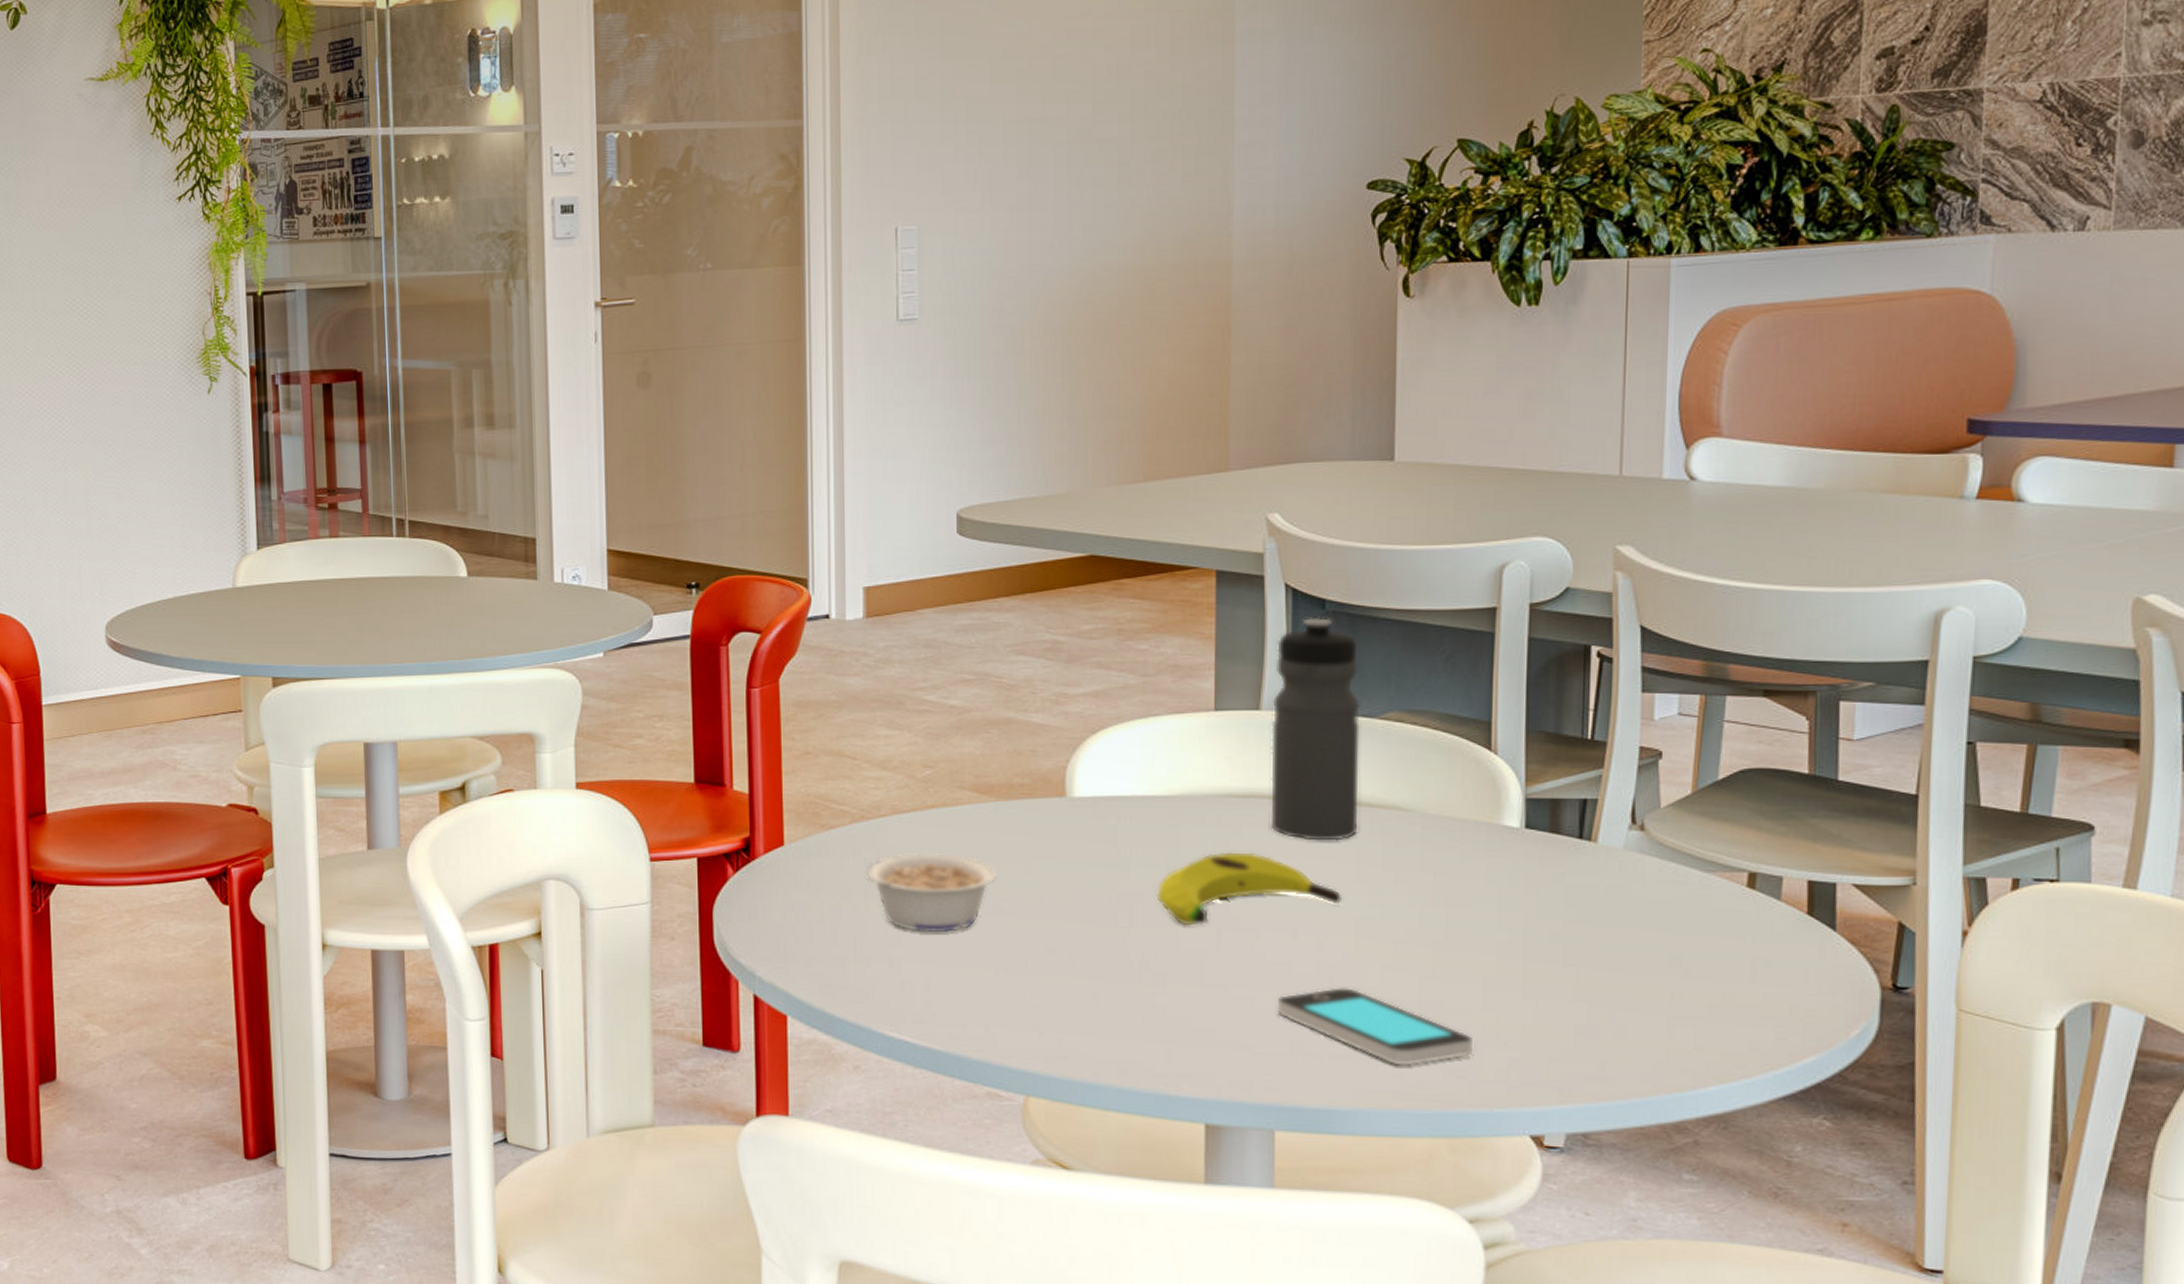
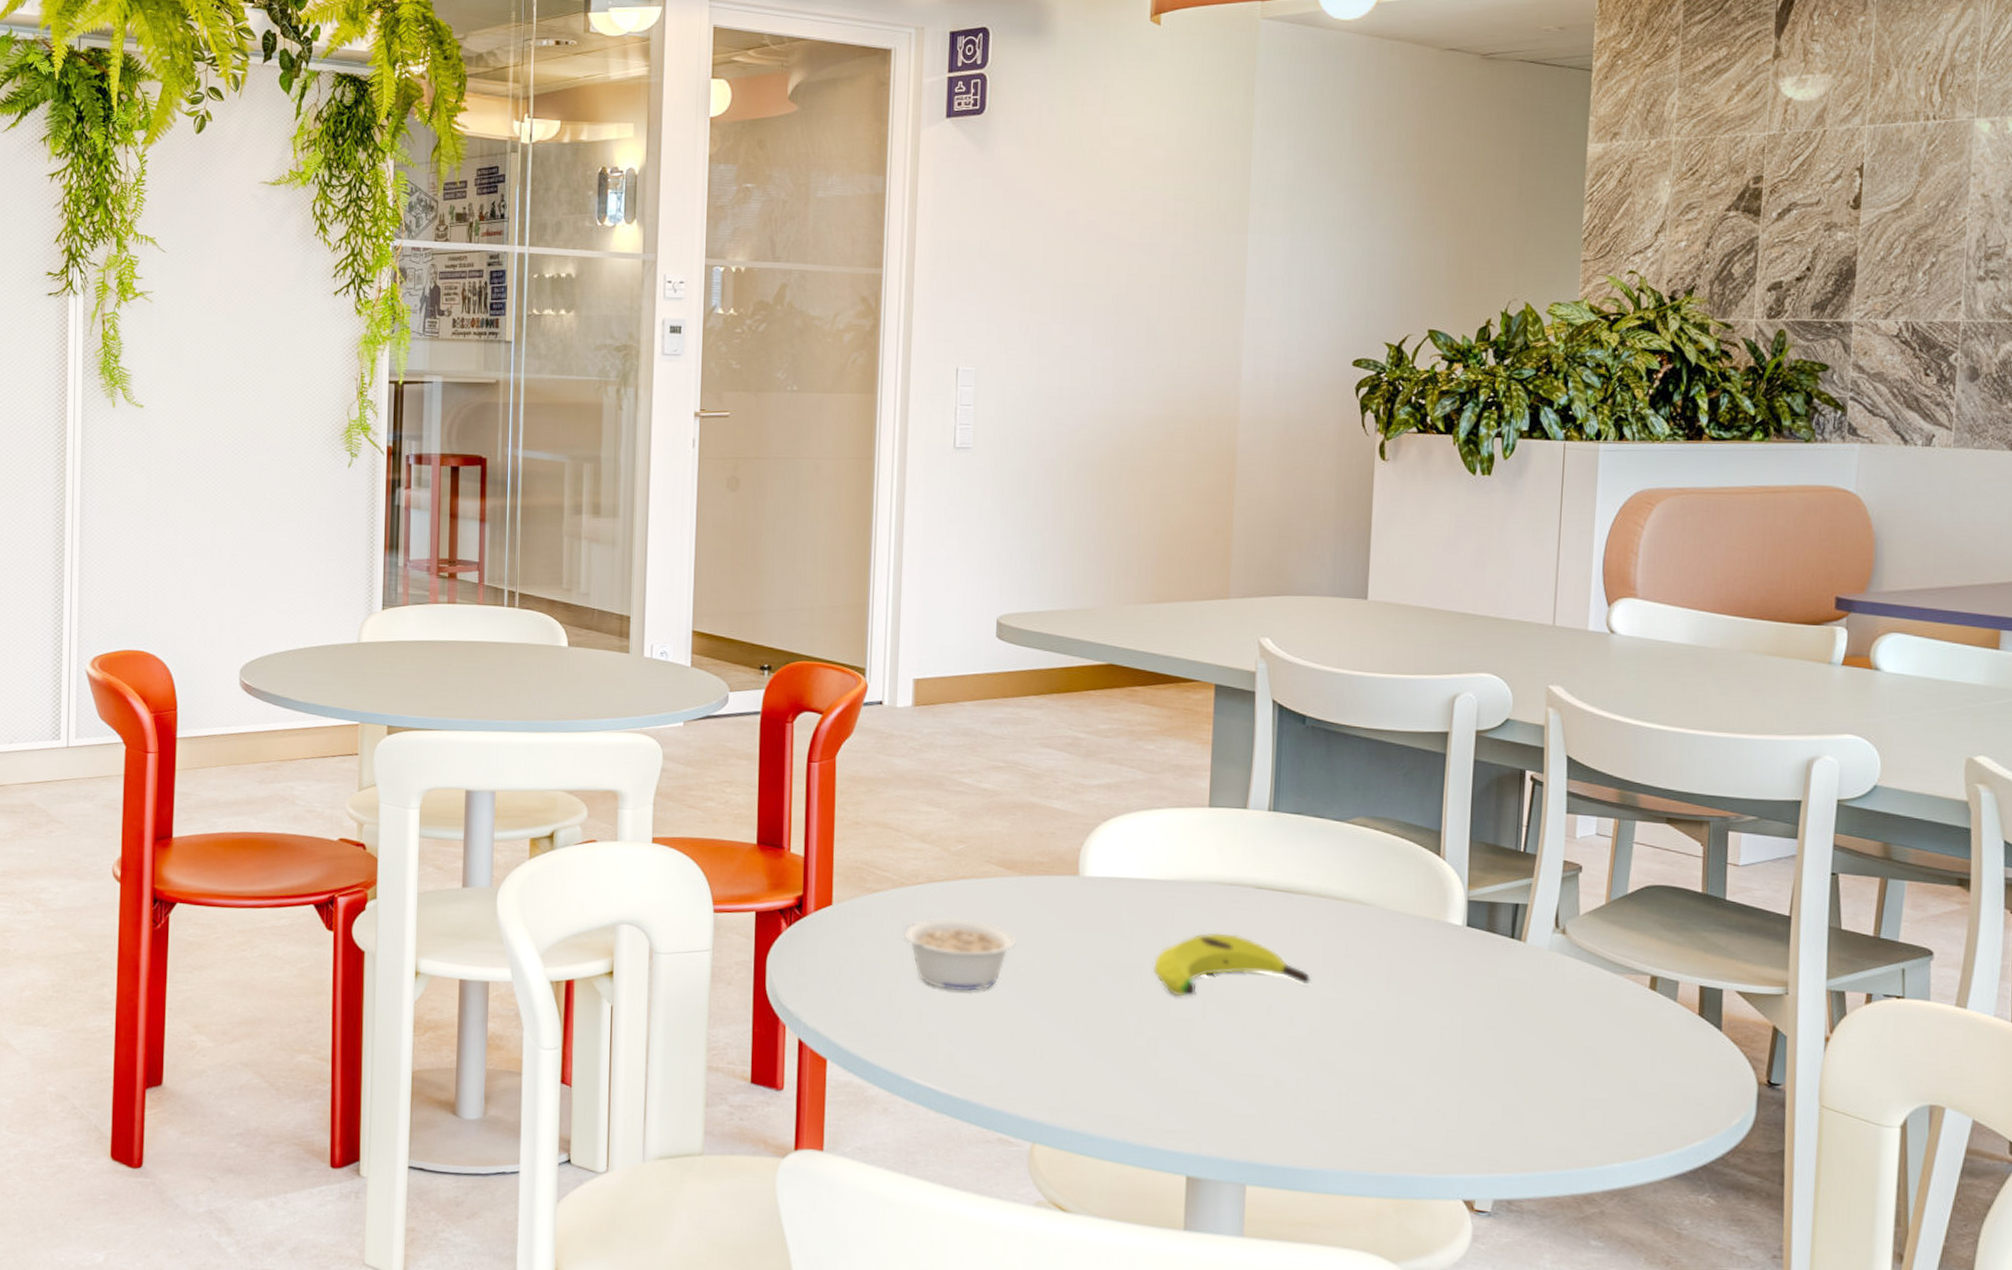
water bottle: present [1270,617,1360,841] -> none [1252,730,1332,928]
smartphone: present [1278,988,1472,1066] -> none [1253,1059,1417,1133]

